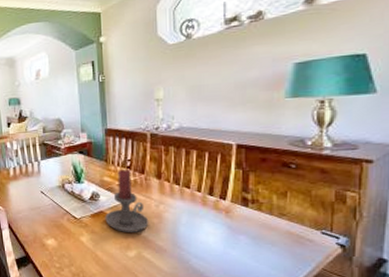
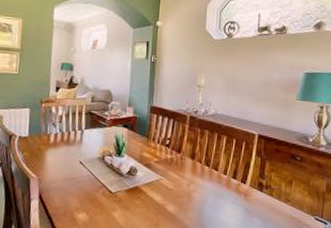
candle holder: present [105,169,149,232] -> none [139,146,180,210]

